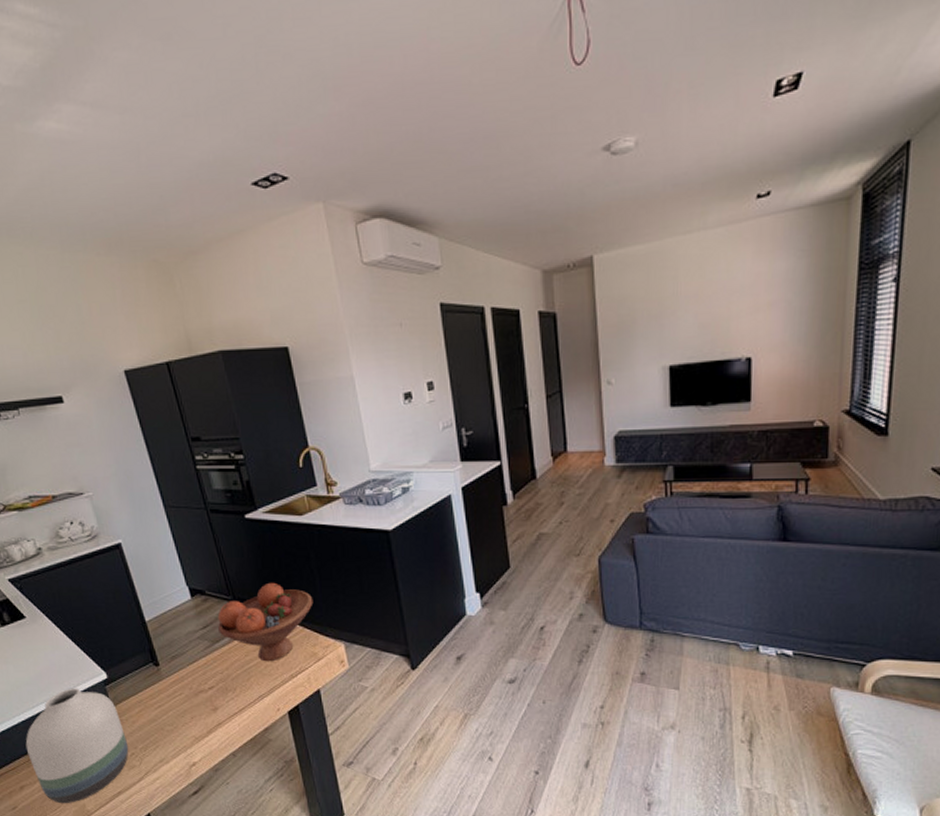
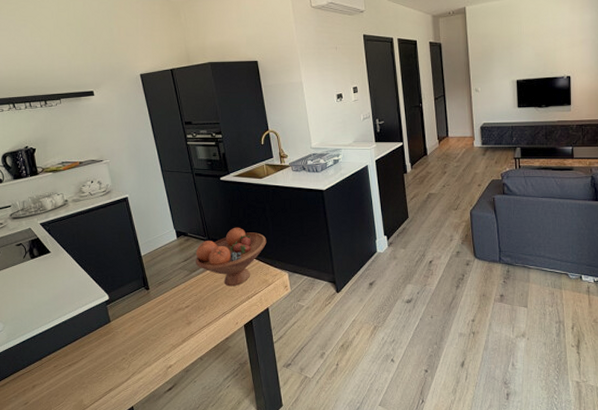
vase: present [25,688,129,804] -> none [40,307,121,400]

